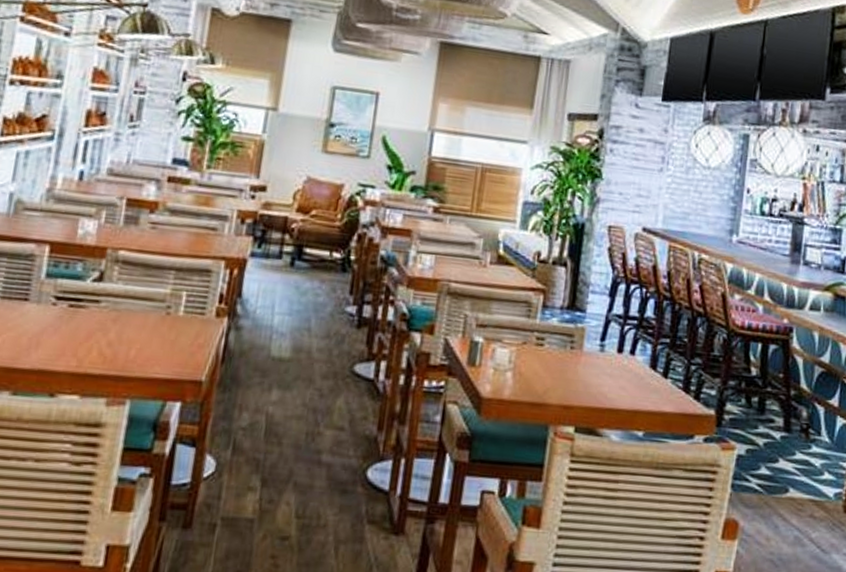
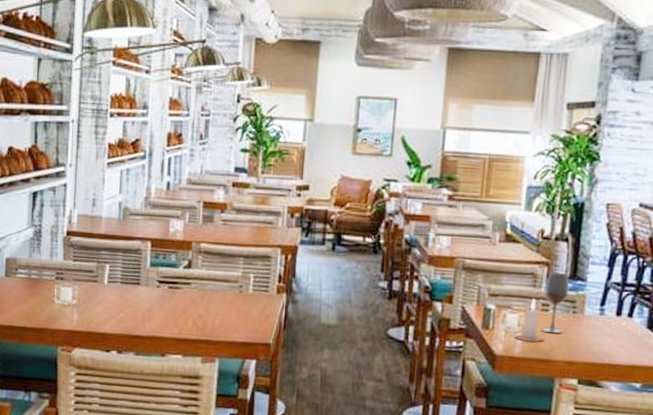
candle: none [504,331,539,383] -> present [514,298,545,342]
wine glass: none [534,300,568,373] -> present [541,272,570,334]

